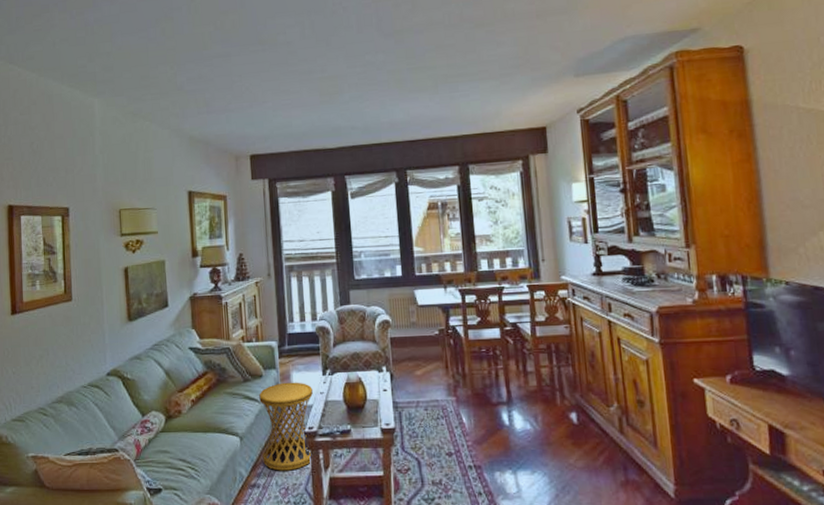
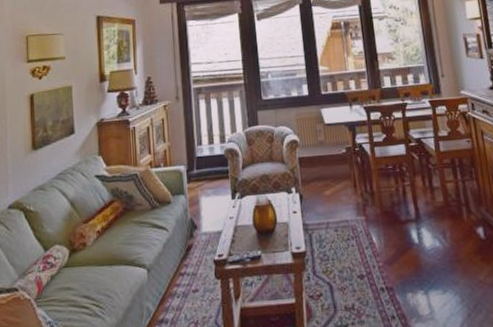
side table: present [259,382,313,471] -> none [167,207,222,304]

